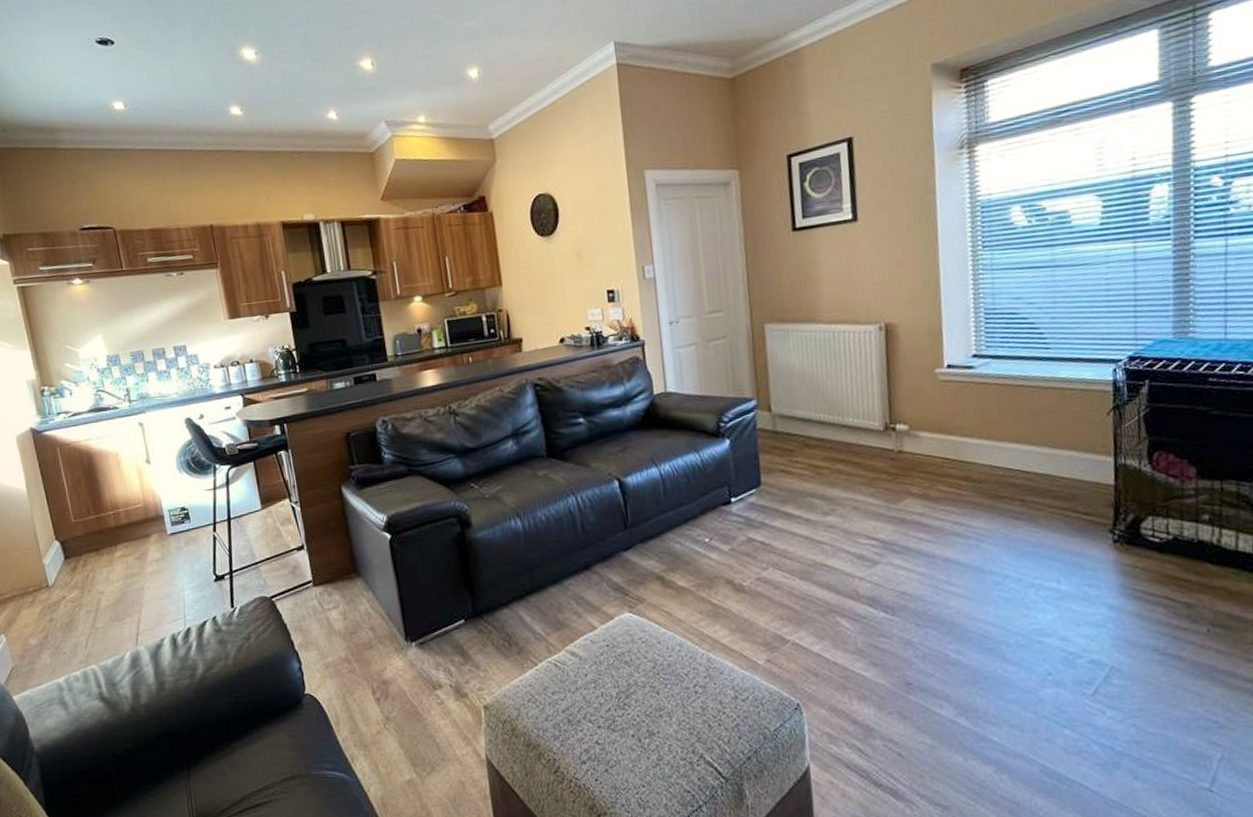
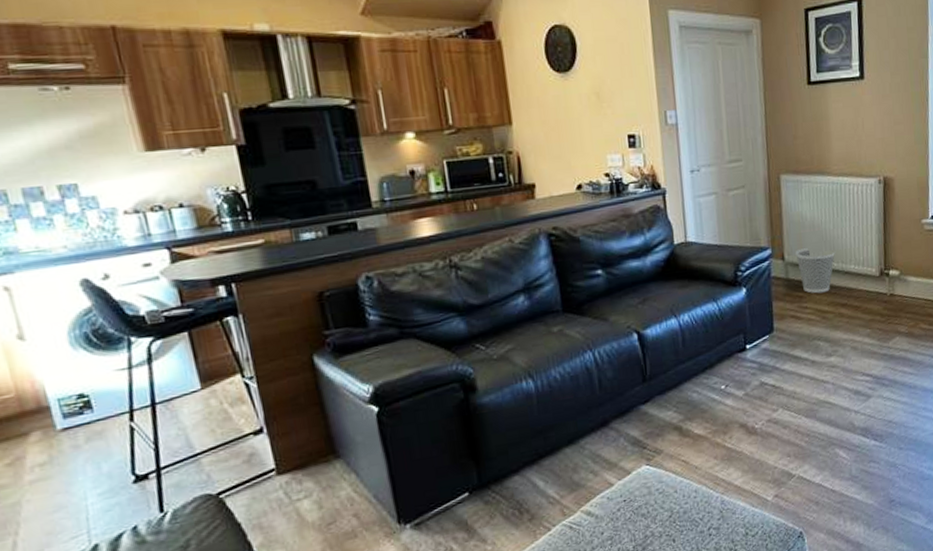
wastebasket: none [783,399,831,448] -> present [795,248,836,294]

